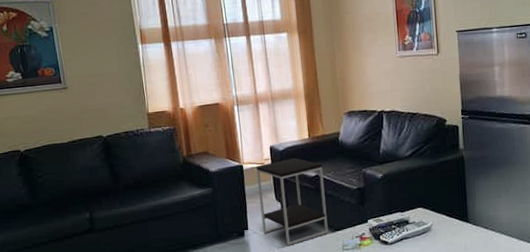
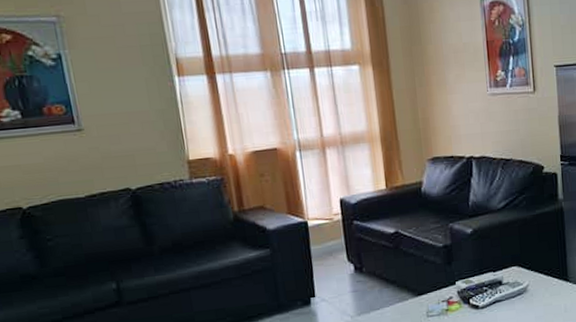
side table: present [256,157,329,246] -> none [323,211,411,314]

